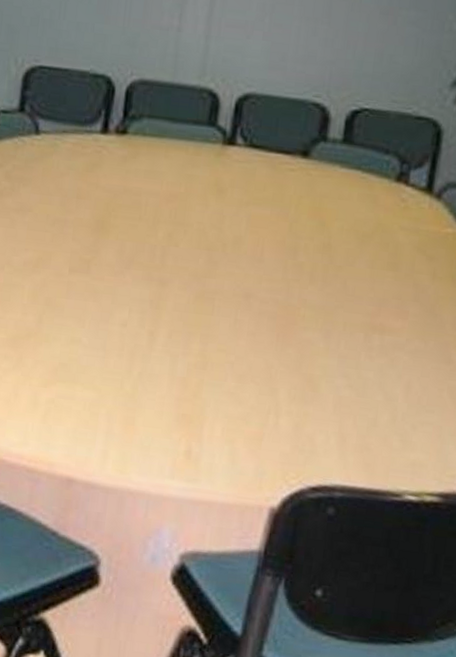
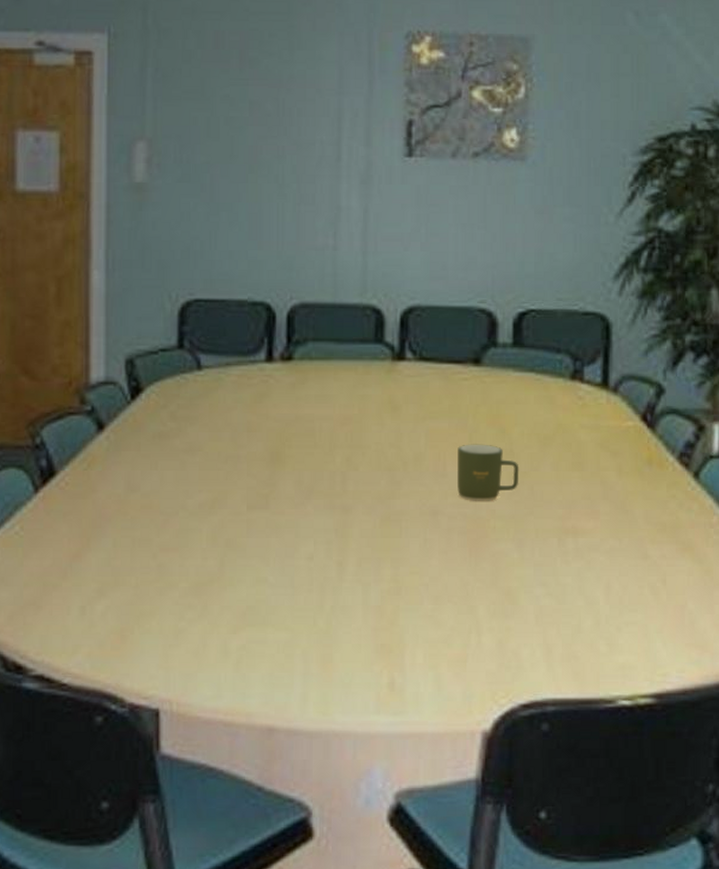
mug: none [272,233,335,290] -> present [457,444,519,501]

